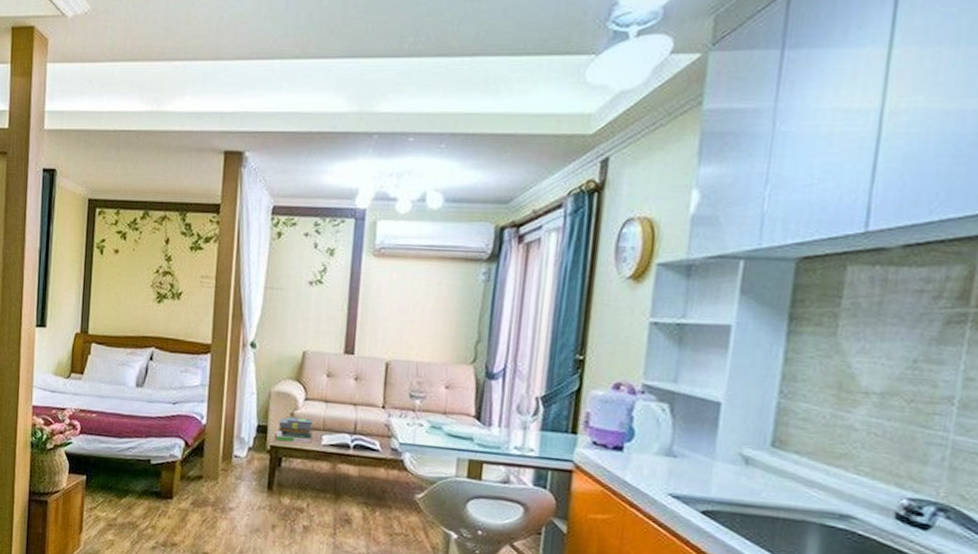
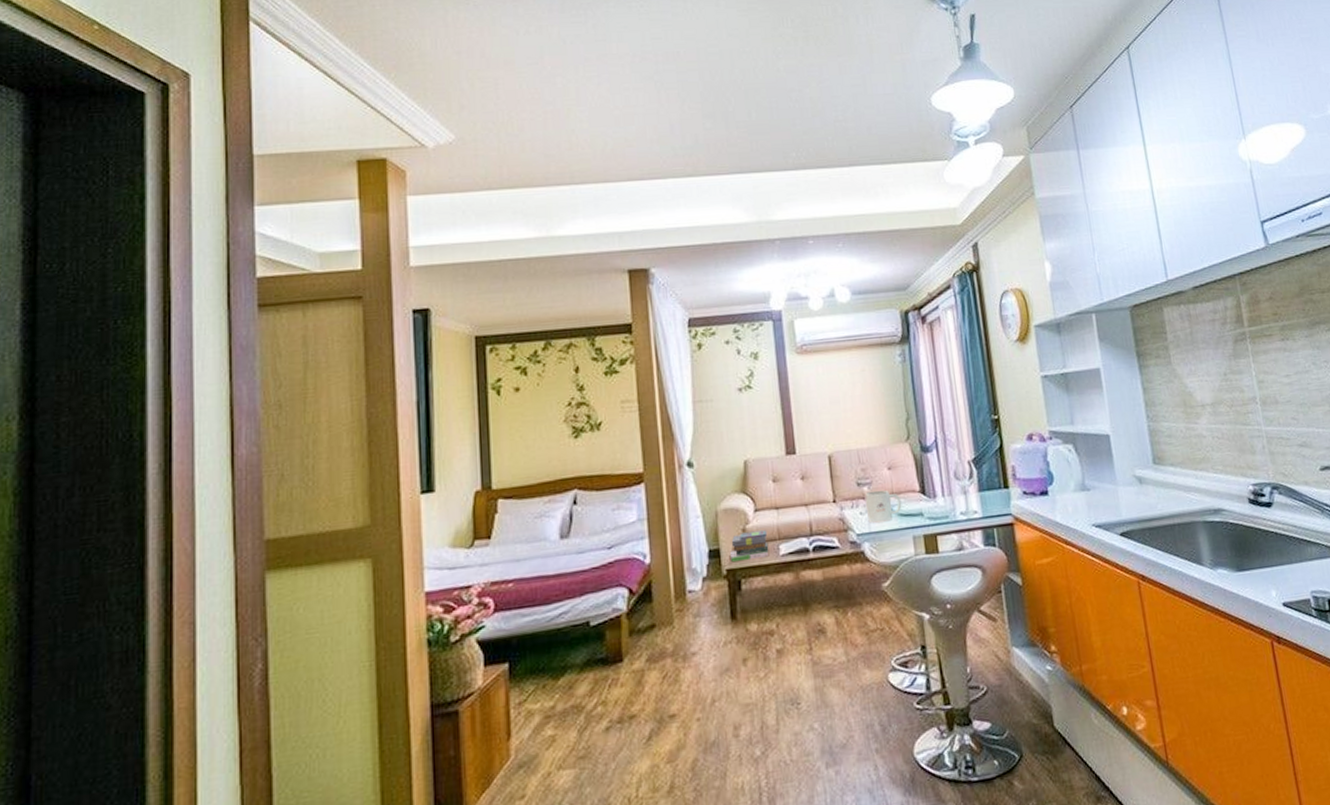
mug: none [413,405,453,439] -> present [865,489,902,524]

